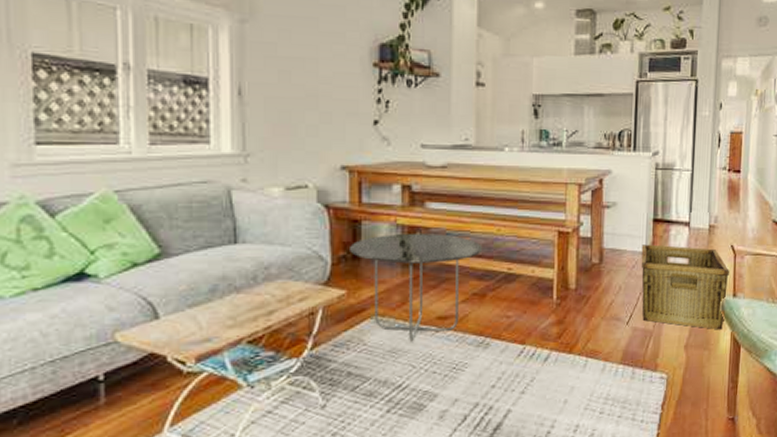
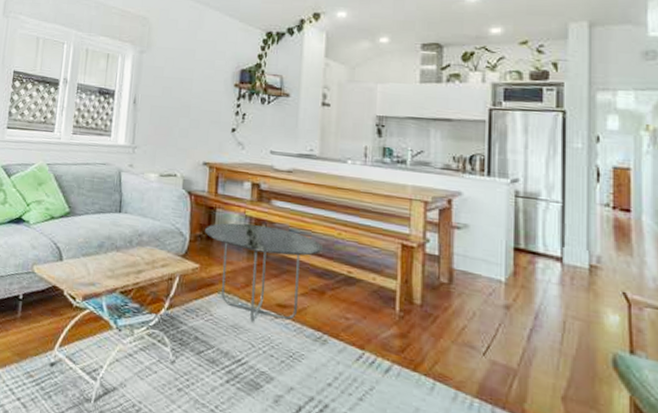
hamper: present [641,244,729,330] -> none [499,272,622,390]

